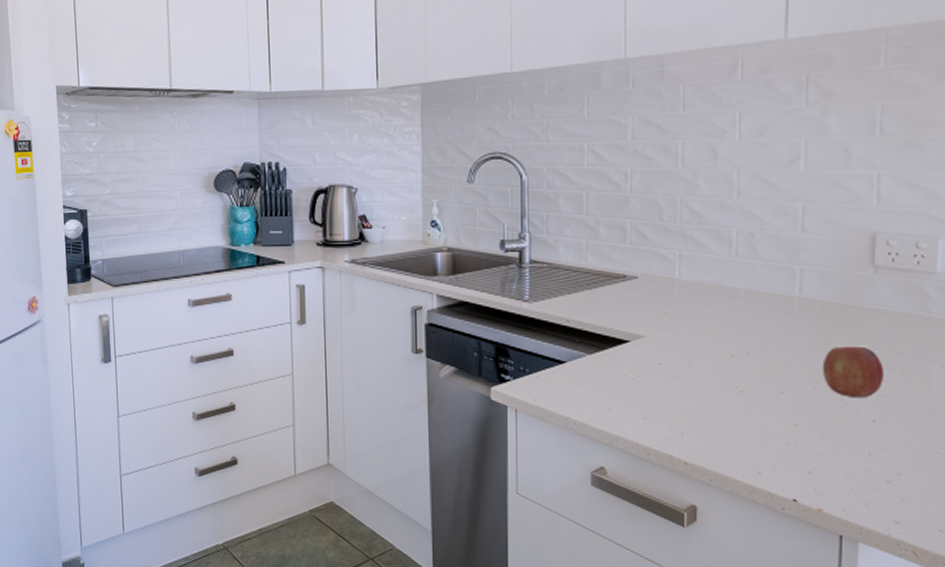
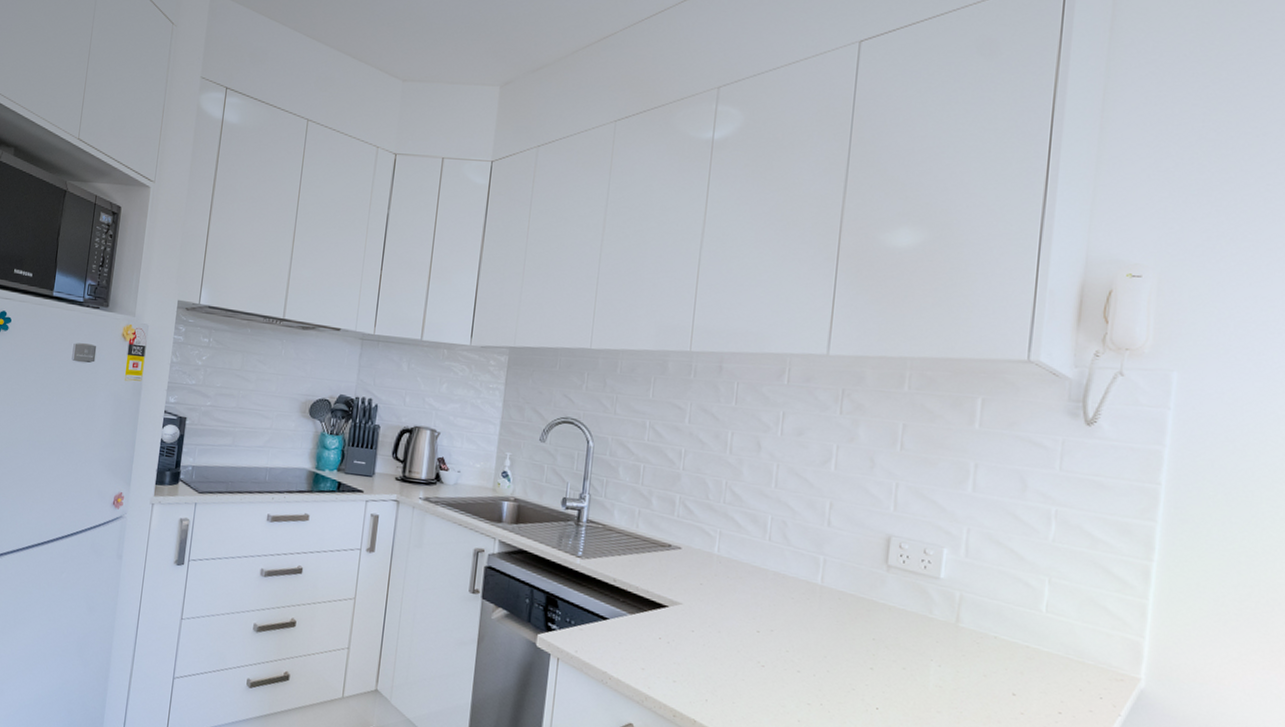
fruit: present [822,345,884,399] -> none [835,635,889,686]

